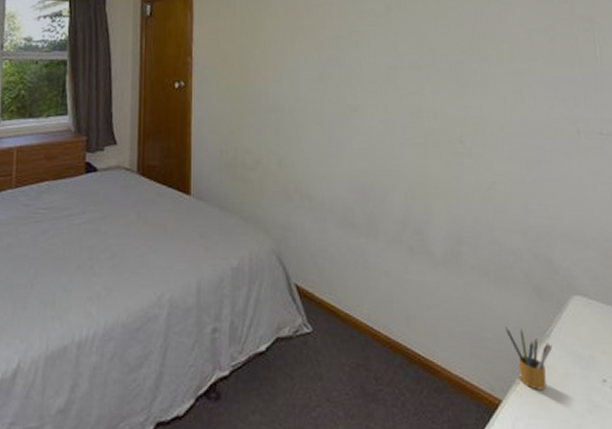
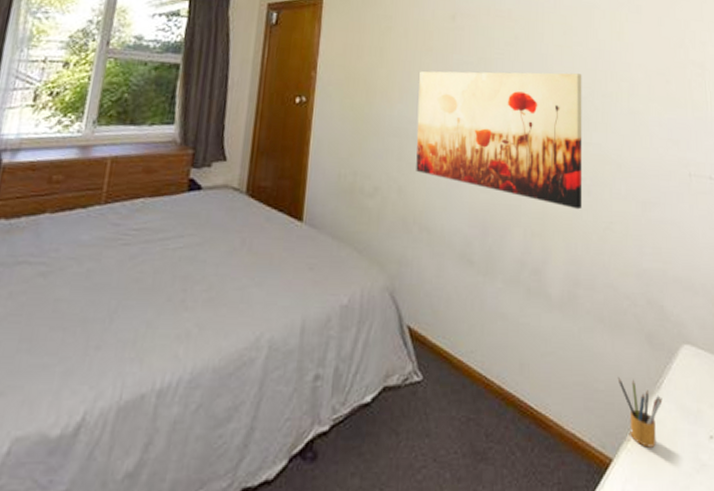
wall art: none [292,39,464,172] -> present [416,71,583,210]

